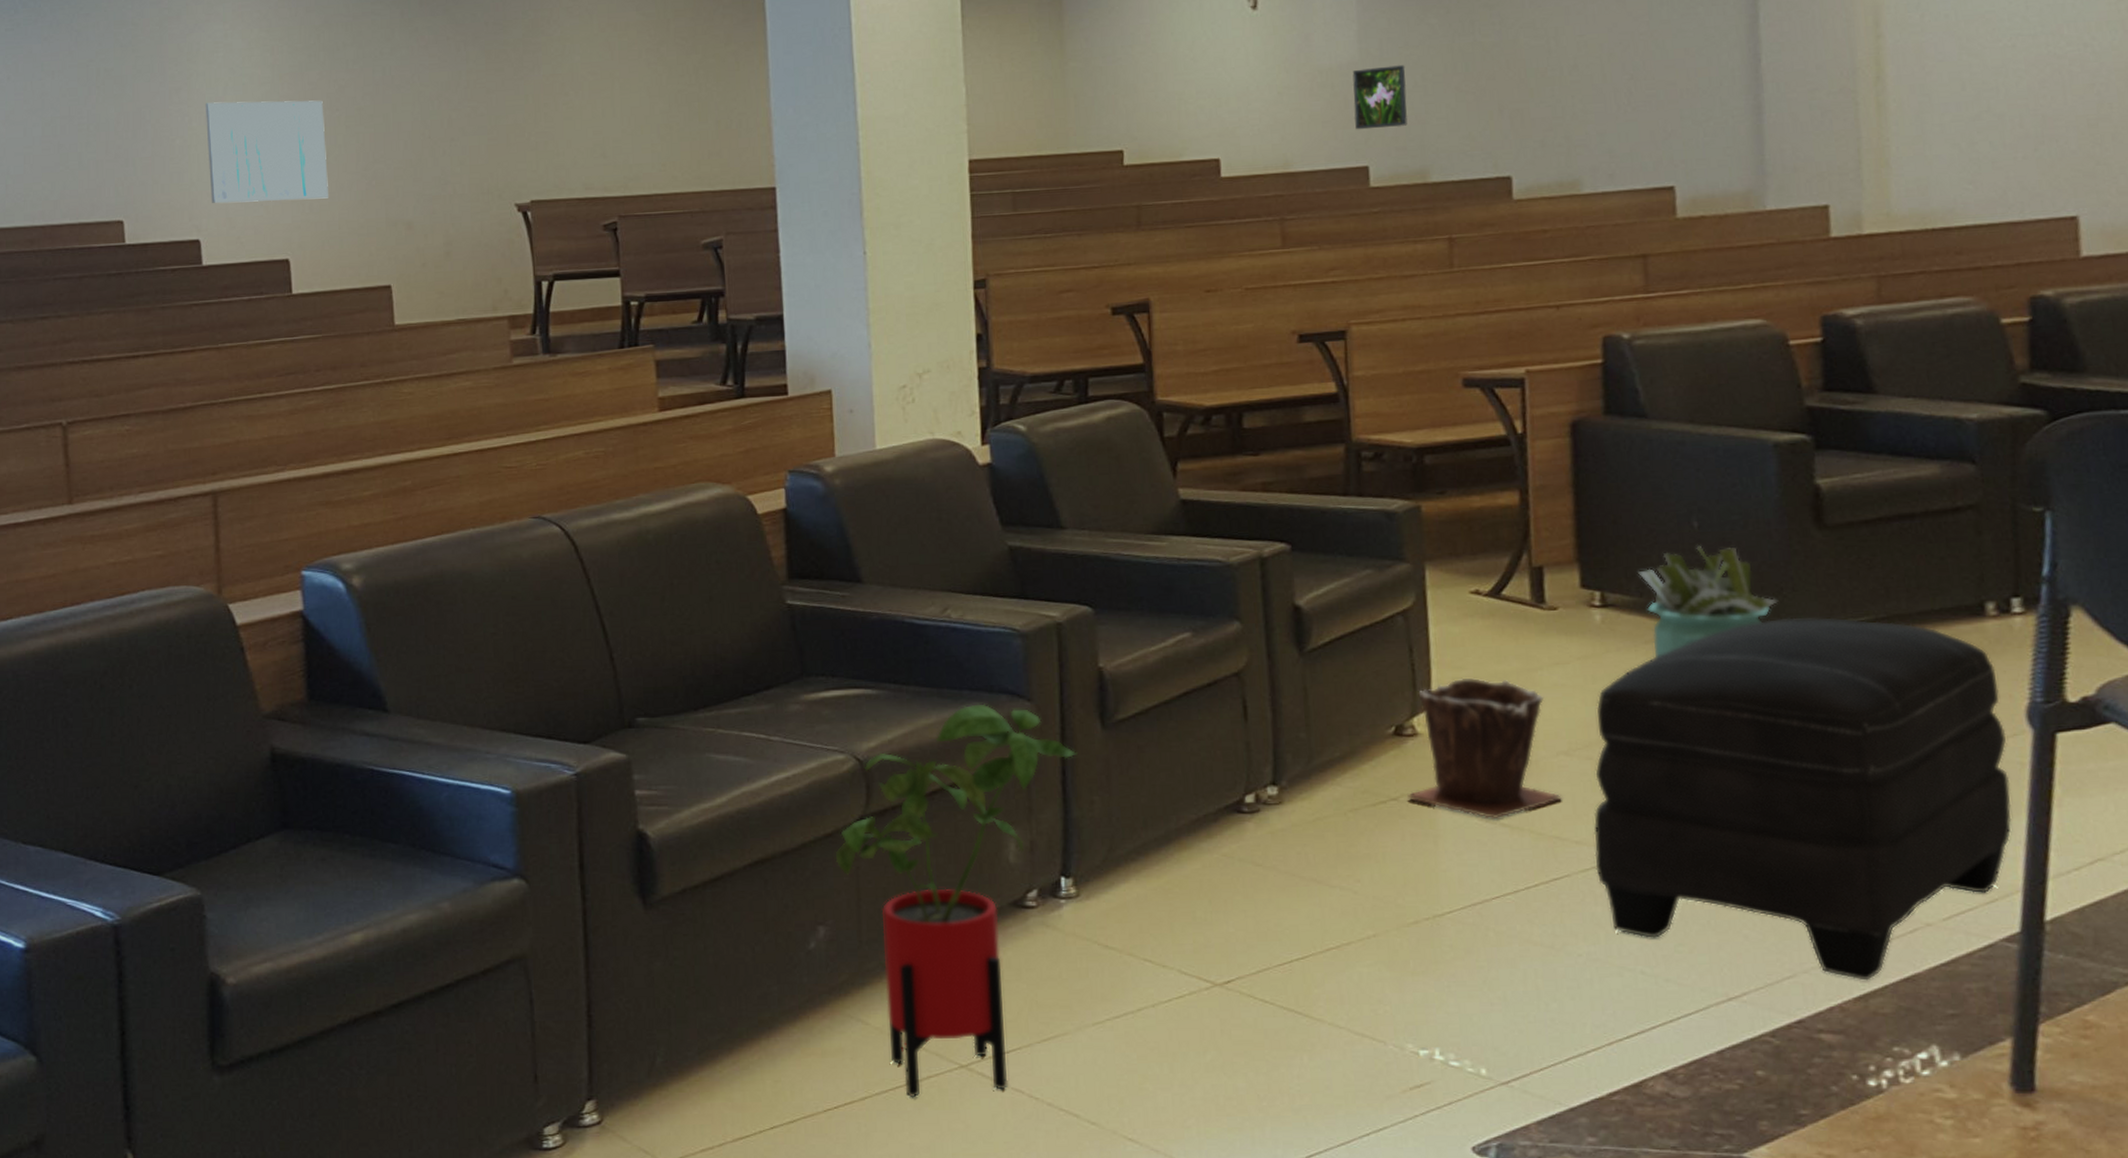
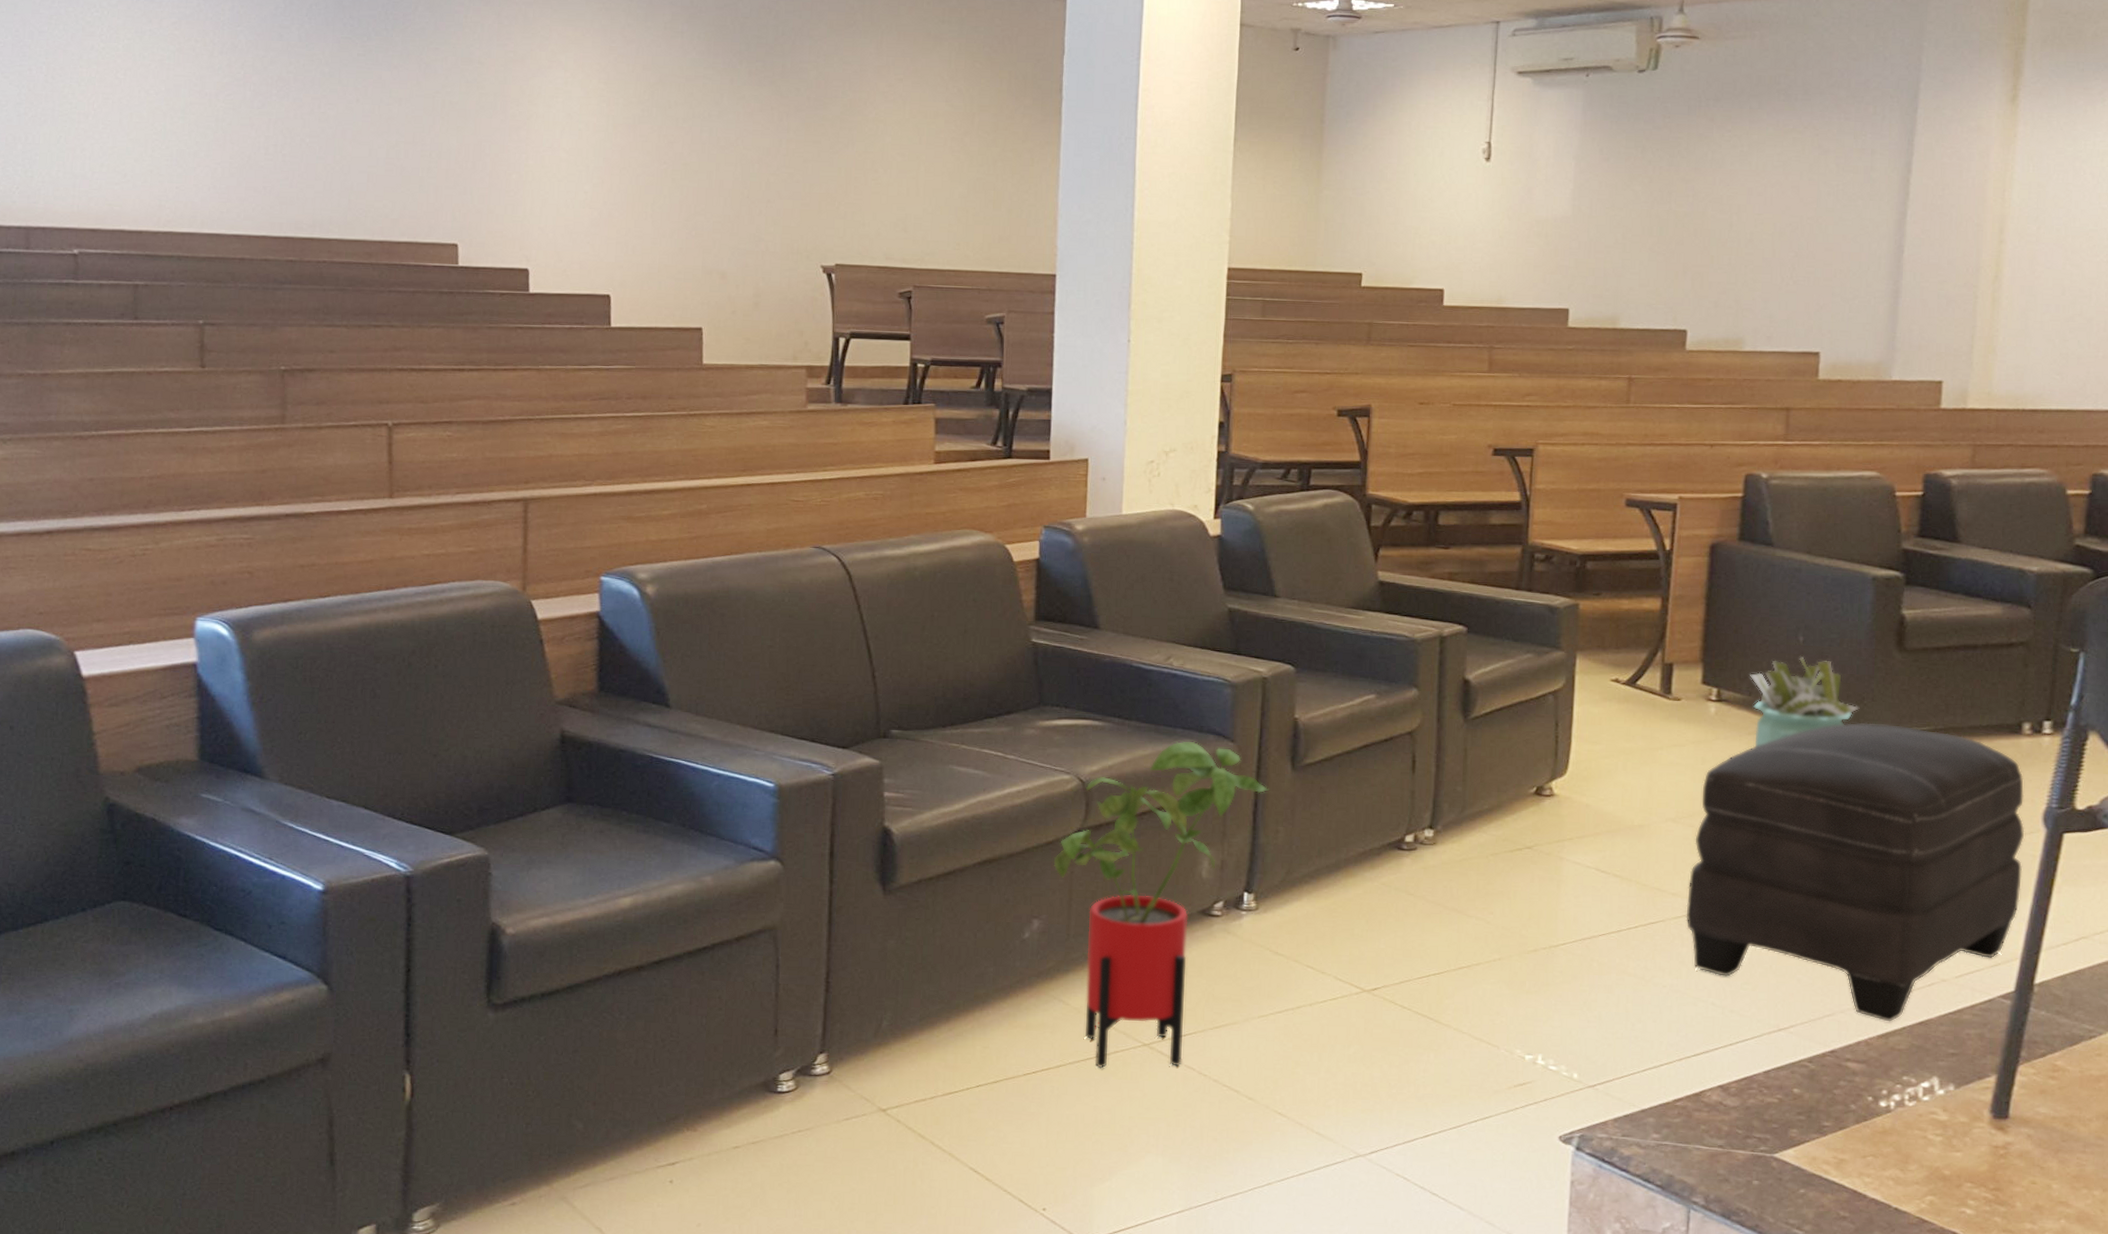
wall art: present [205,100,328,204] -> none [541,143,652,243]
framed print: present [1352,65,1408,130] -> none [1562,223,1610,277]
plant pot: present [1406,677,1563,820] -> none [1539,751,1666,871]

